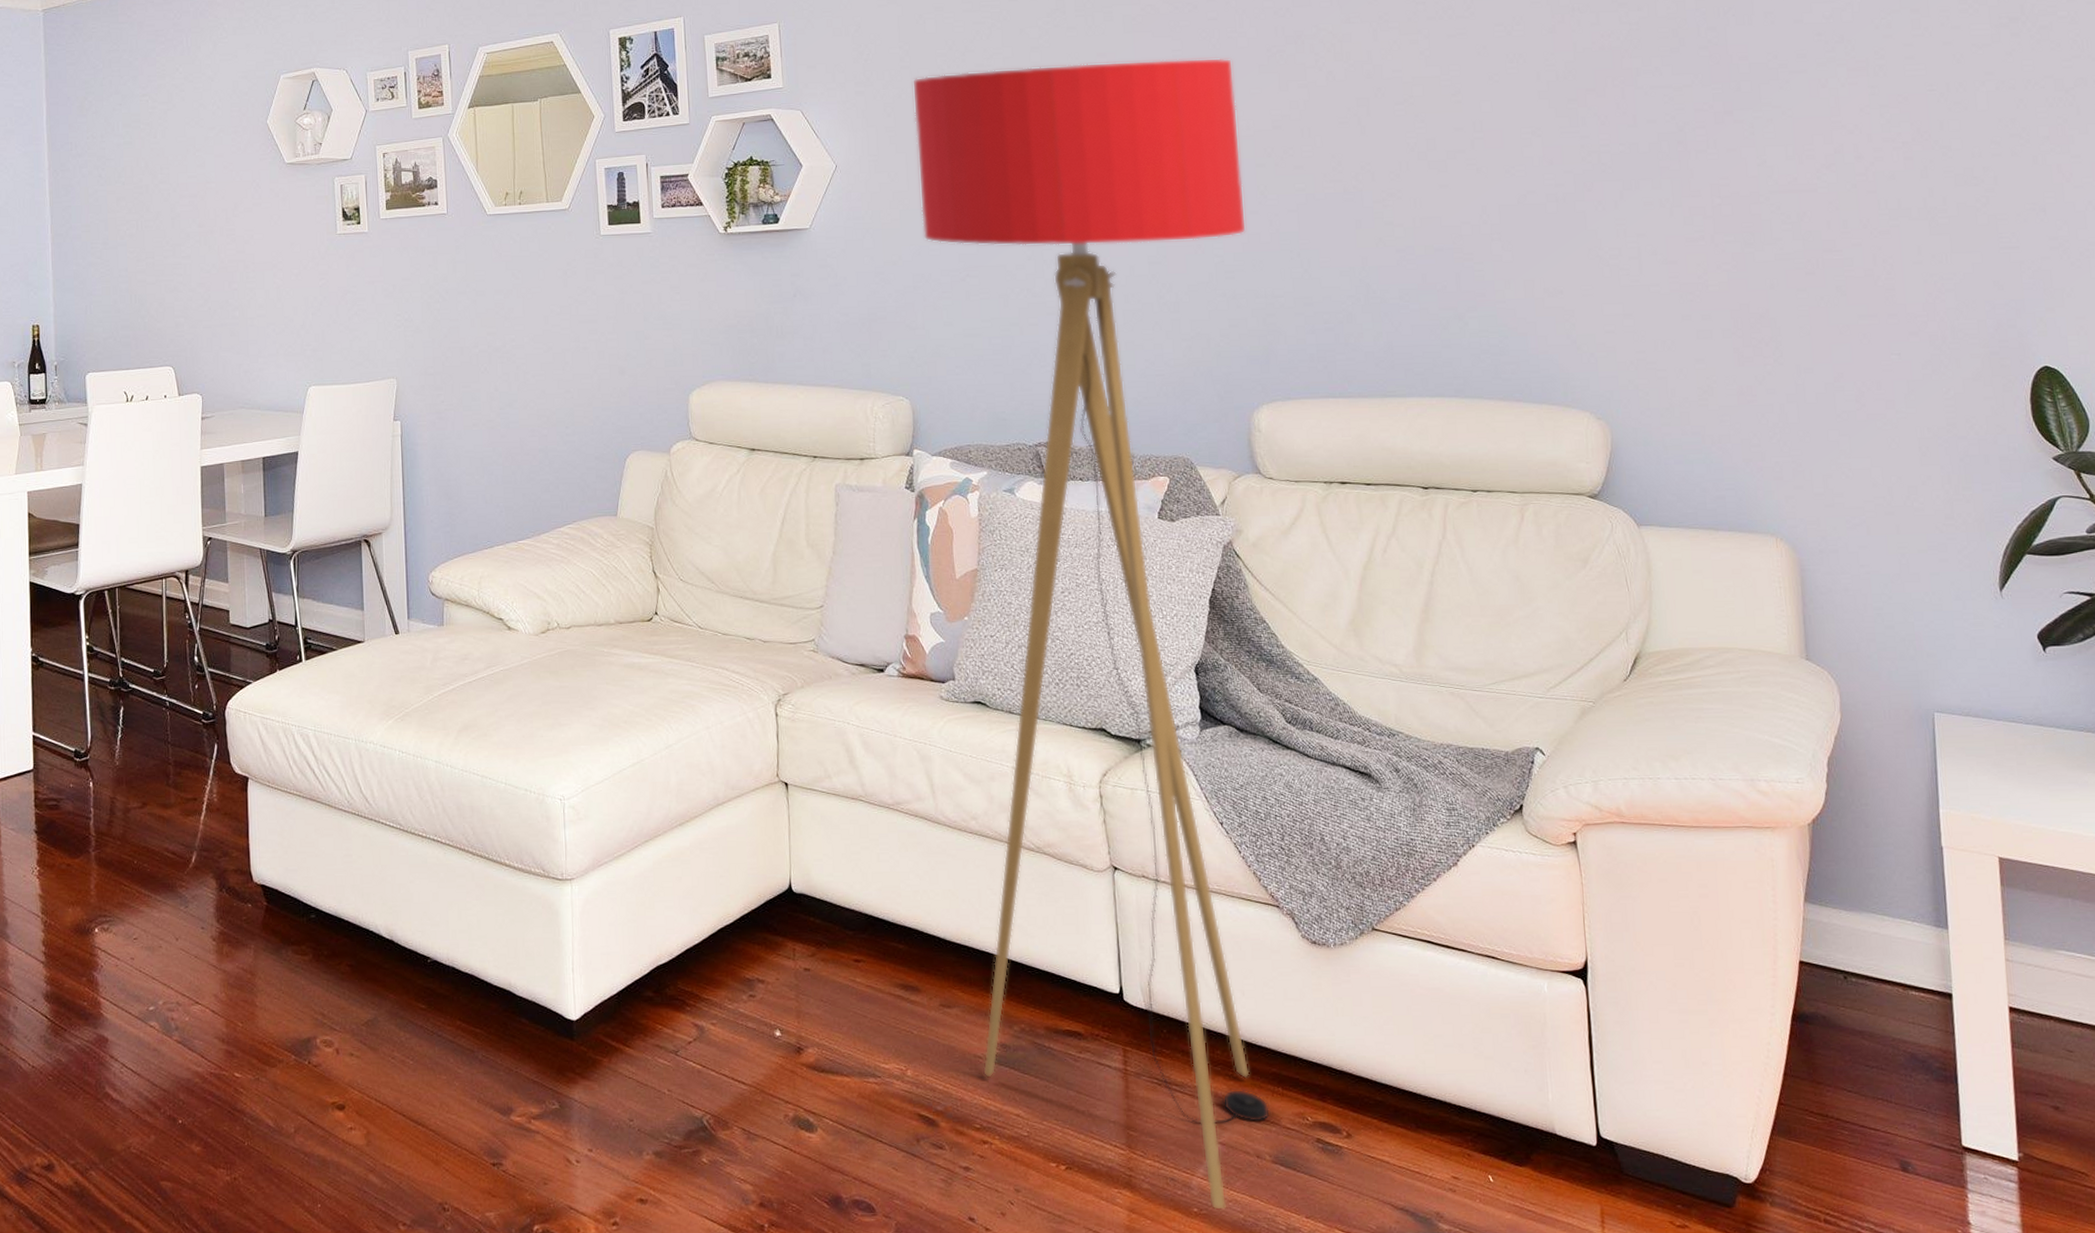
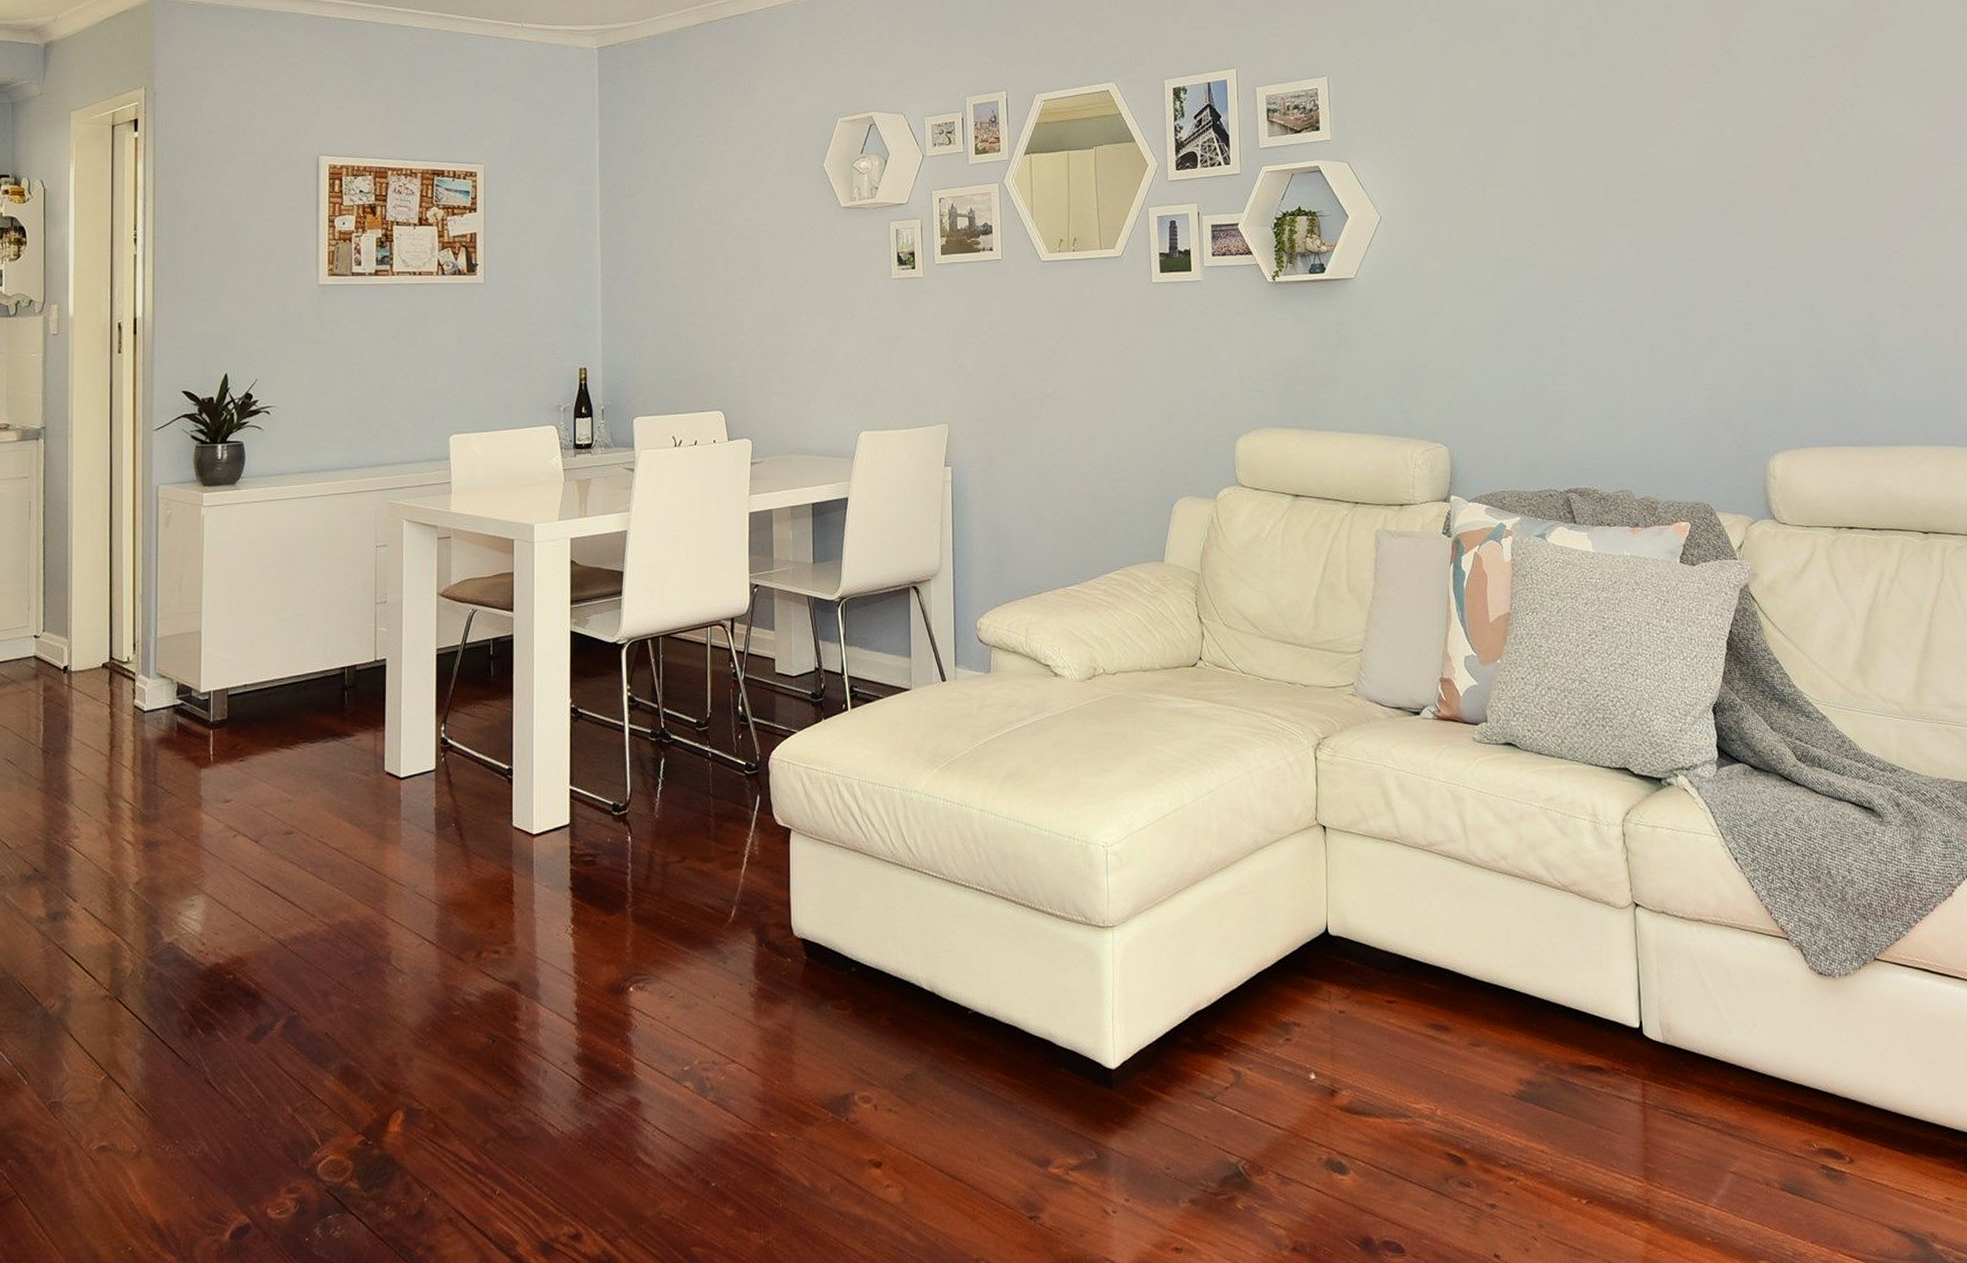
floor lamp: present [912,57,1270,1211] -> none [1453,118,1778,1239]

